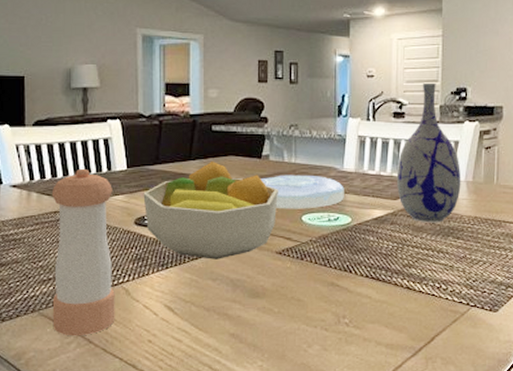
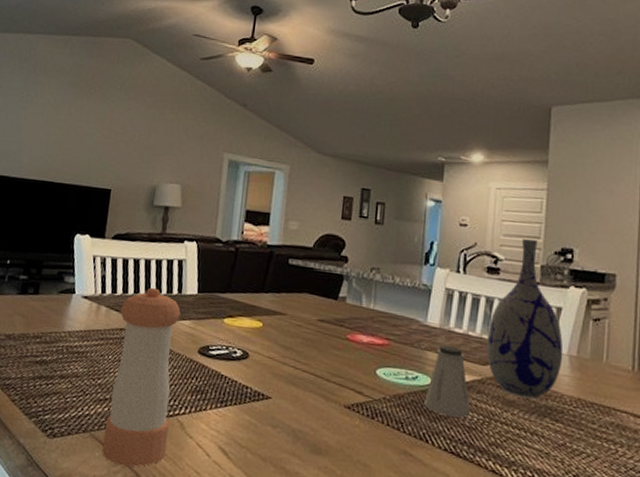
fruit bowl: present [143,162,278,260] -> none [210,297,353,405]
plate: present [260,175,344,209] -> none [334,320,426,363]
saltshaker: none [346,186,387,247] -> present [424,345,471,418]

